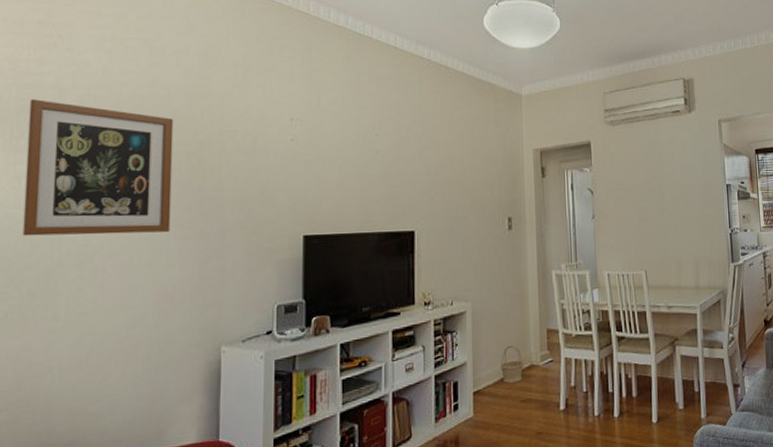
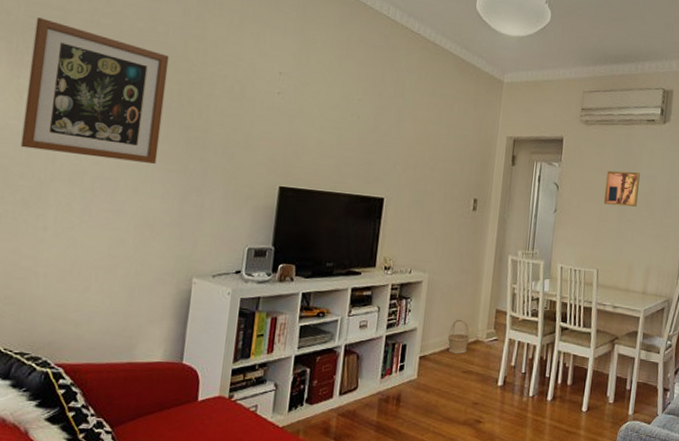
wall art: none [639,166,675,203] -> present [603,170,640,207]

